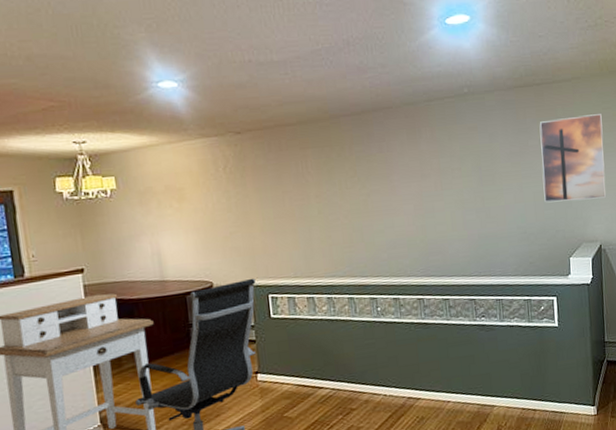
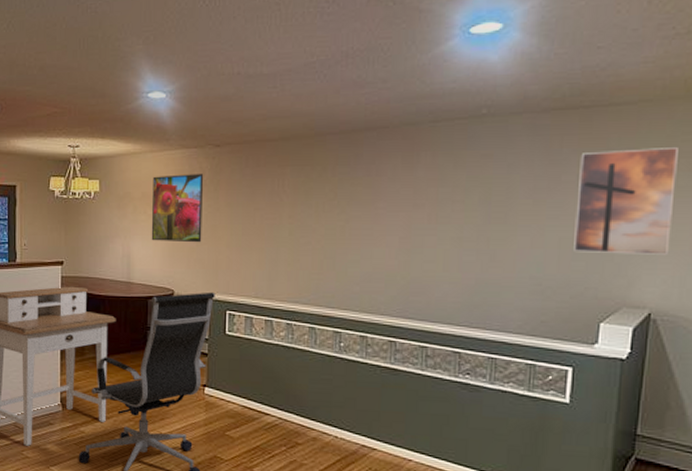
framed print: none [174,162,235,235] -> present [151,174,204,243]

